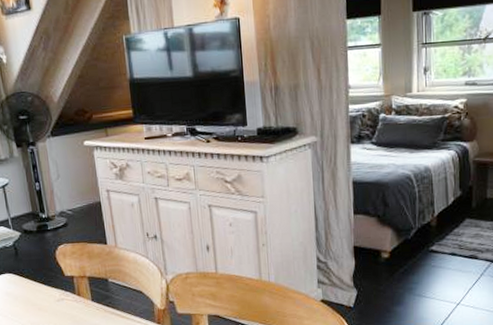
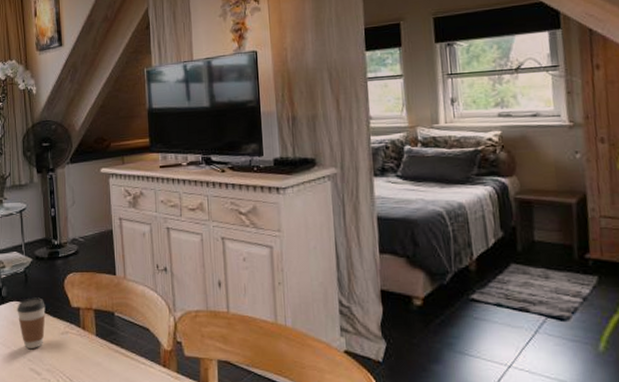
coffee cup: none [9,269,41,316] -> present [17,297,46,348]

